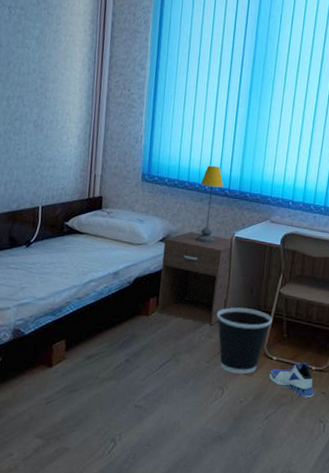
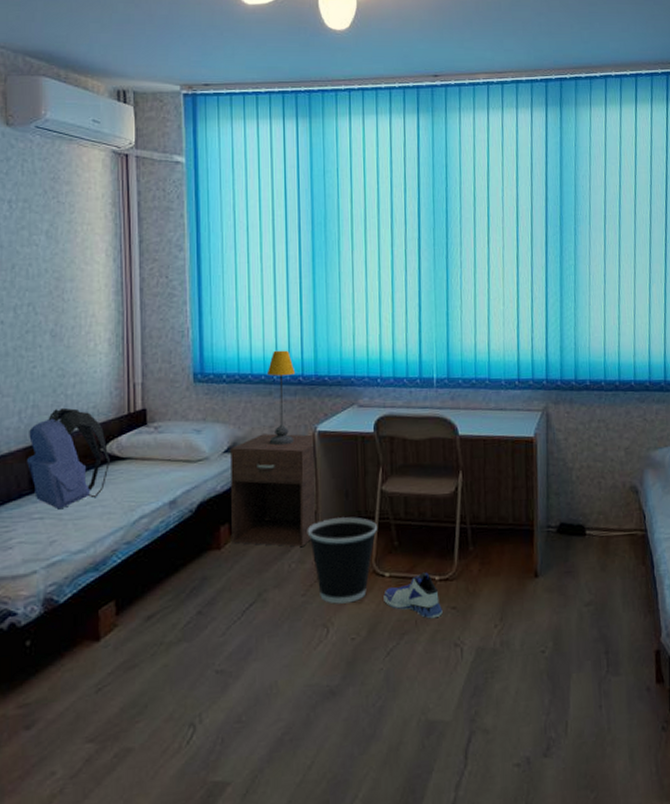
backpack: none [9,185,71,264] -> present [27,407,110,510]

